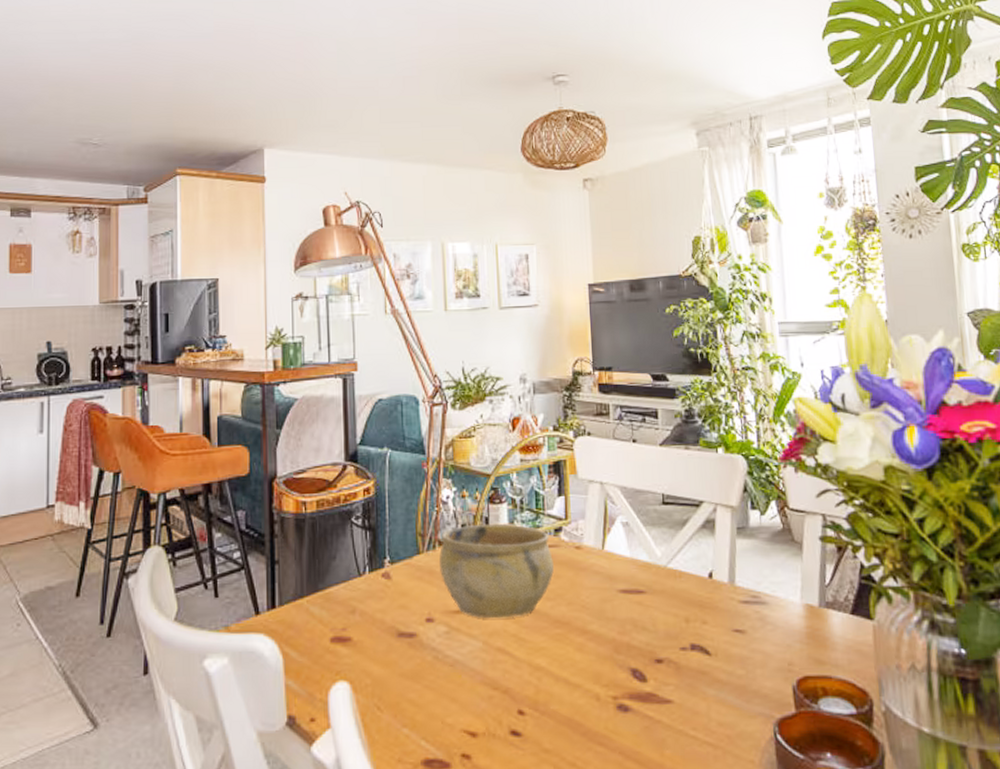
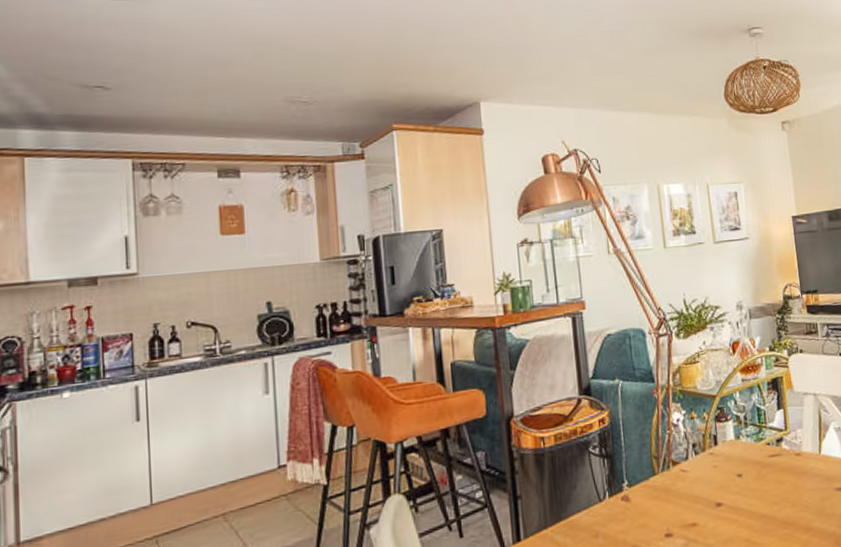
ceramic bowl: present [439,523,554,619] -> none [674,439,778,528]

